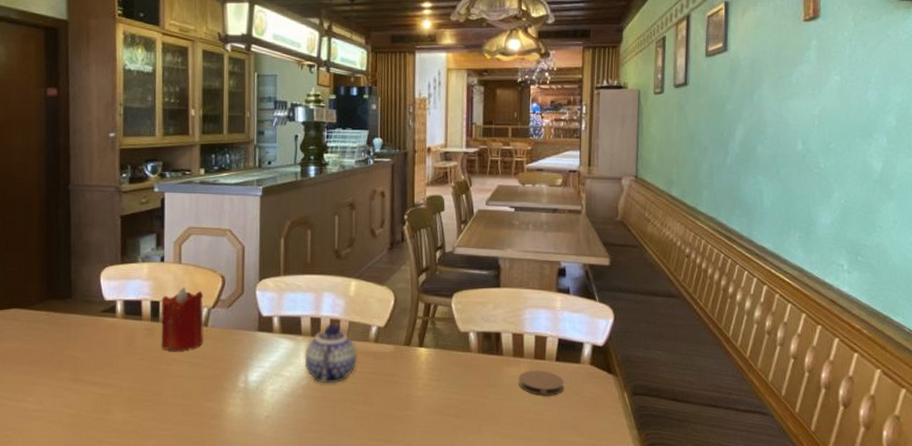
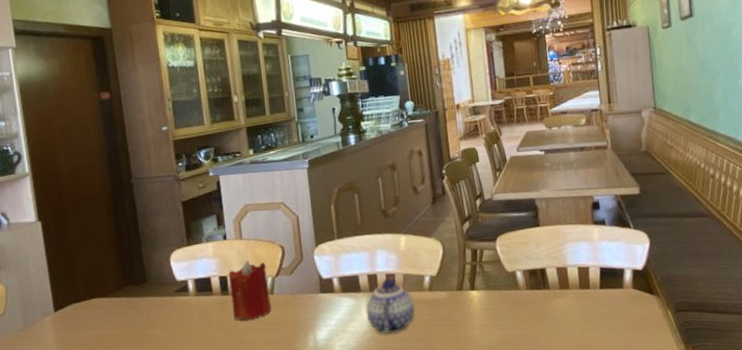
coaster: present [519,370,565,396] -> none [567,298,611,323]

